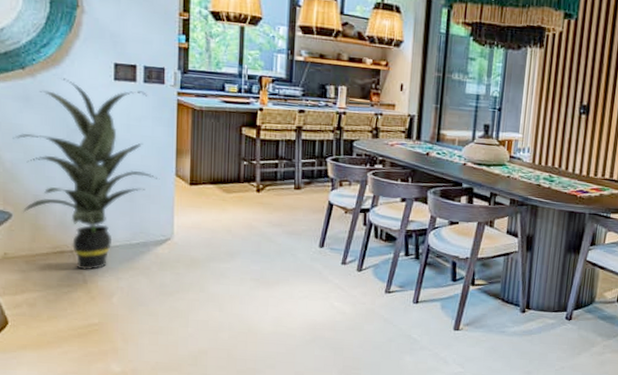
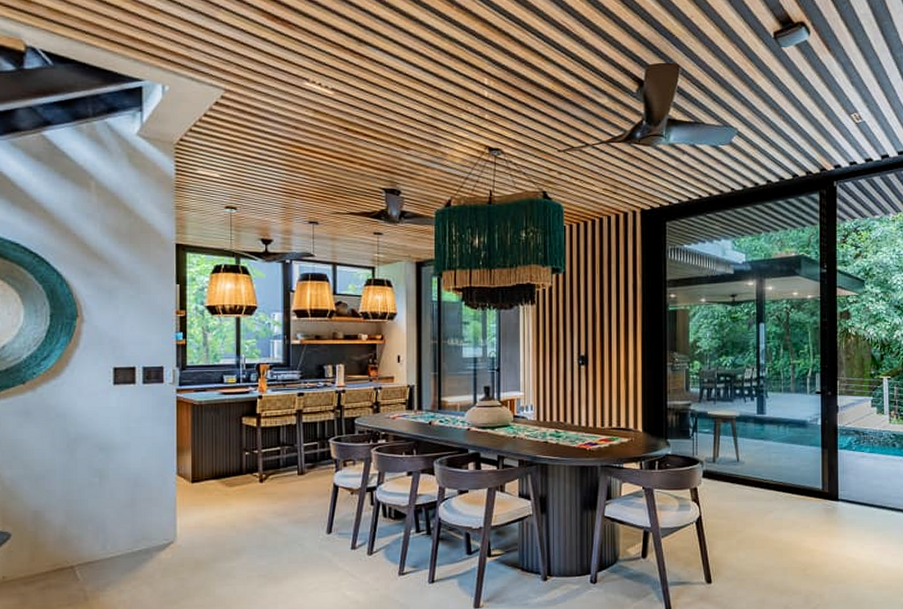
indoor plant: present [13,78,160,270] -> none [12,388,161,586]

